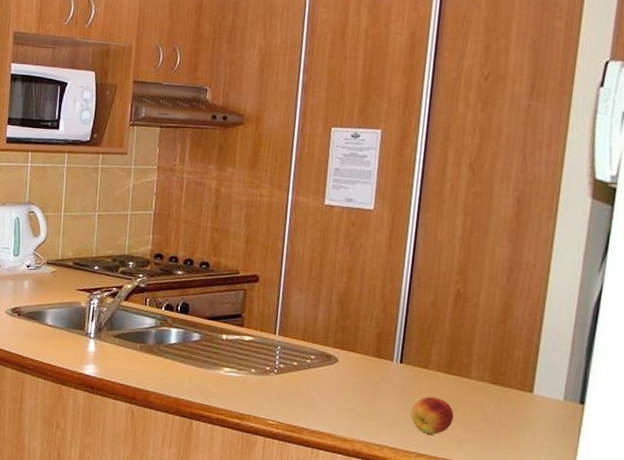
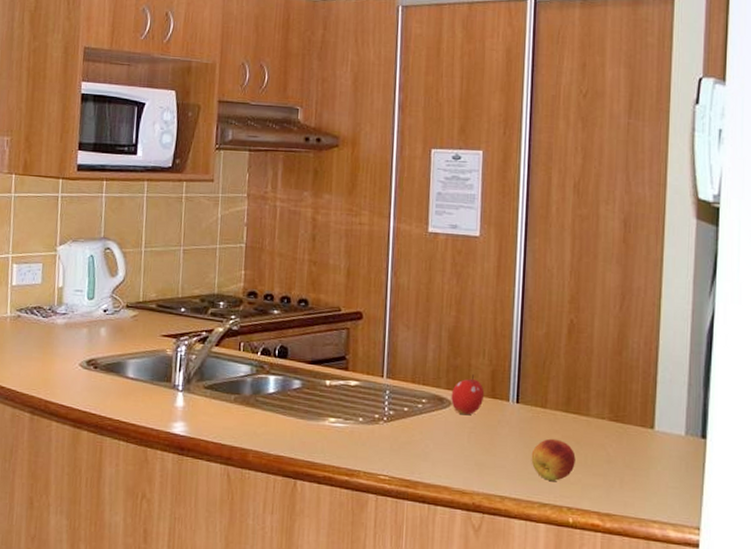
fruit: none [338,335,370,372] -> present [451,374,485,415]

